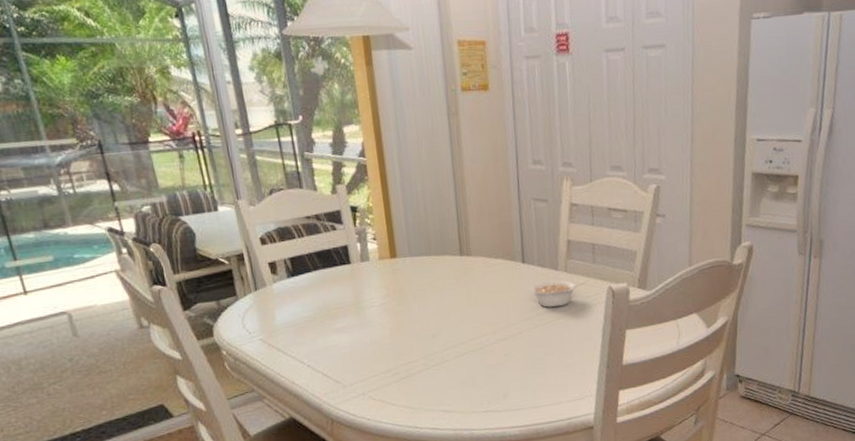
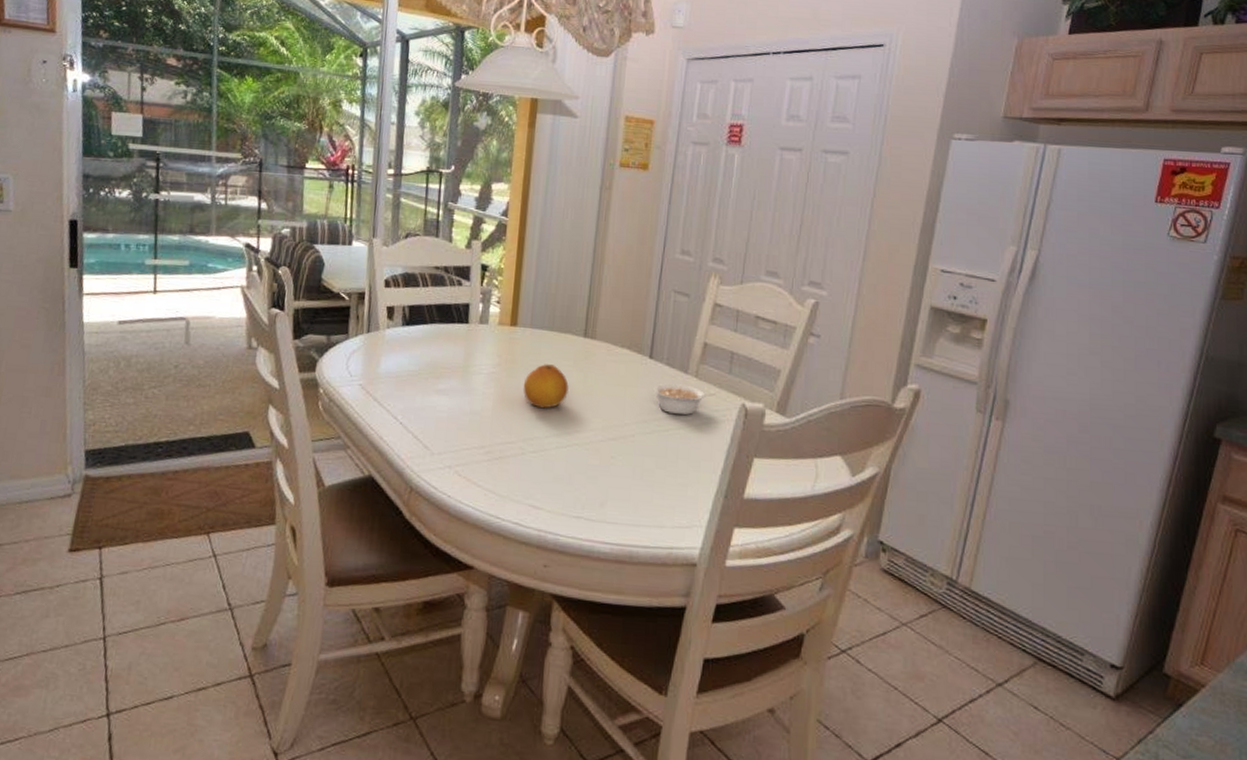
fruit: none [414,285,457,327] -> present [523,364,570,409]

